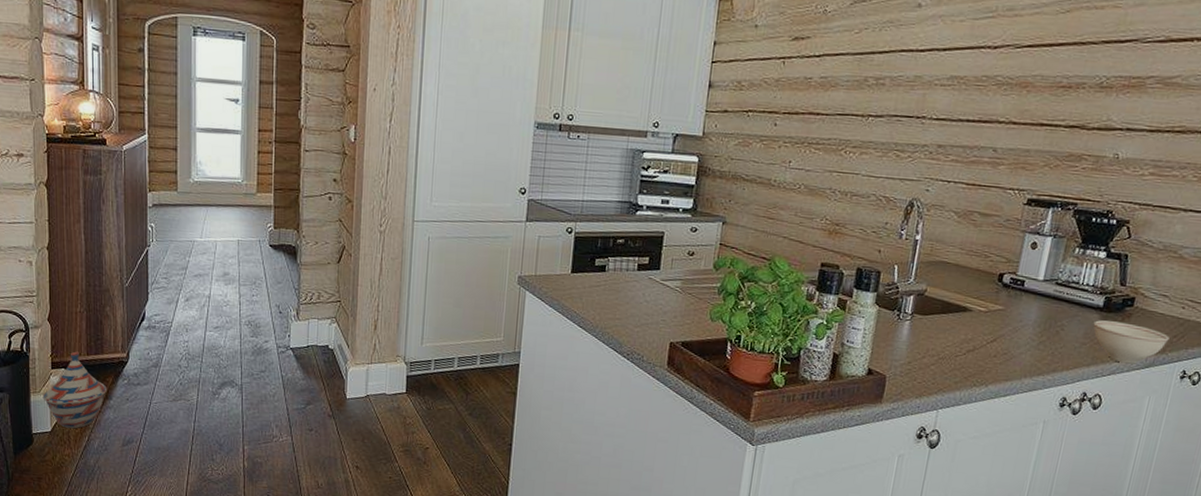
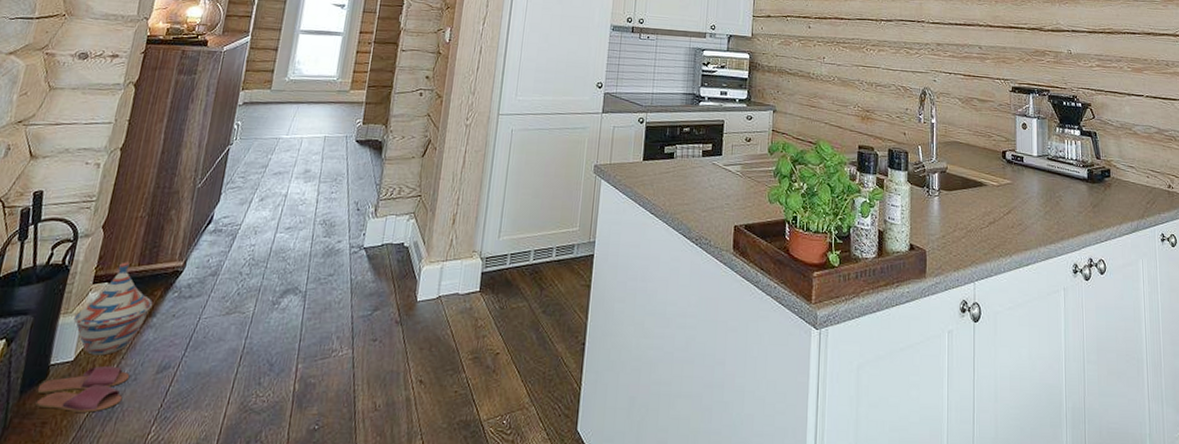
slippers: none [27,437,101,473] -> present [35,365,130,413]
bowl: present [1093,320,1170,364] -> none [1083,190,1144,230]

